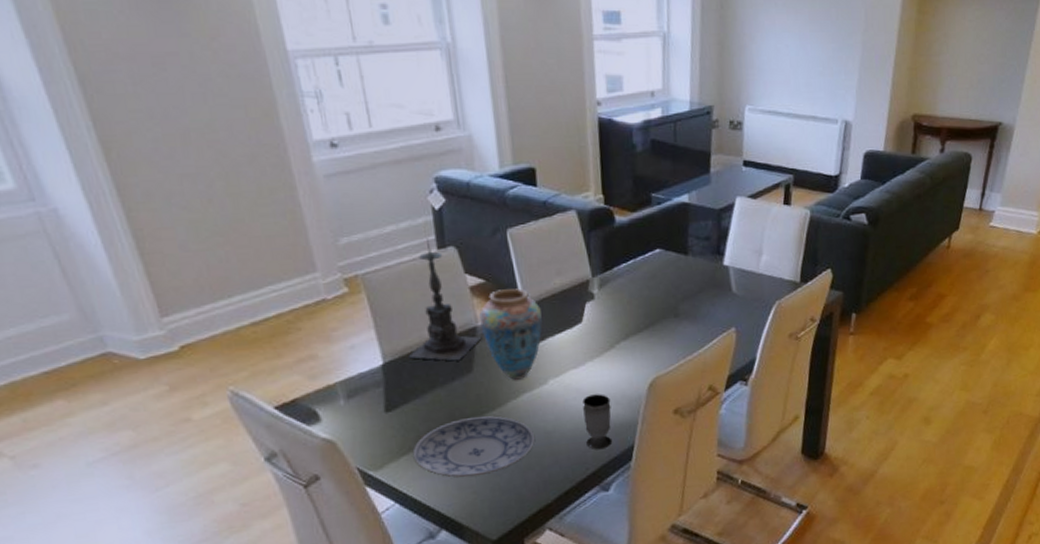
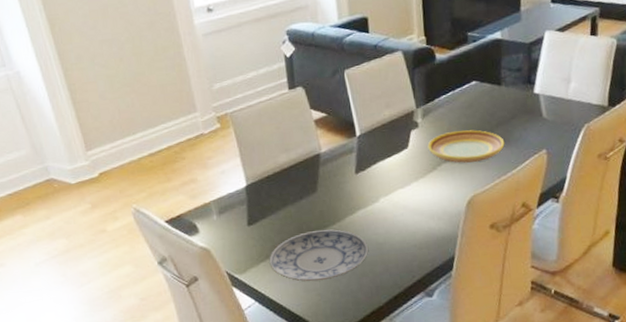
candle holder: present [408,237,482,361] -> none [265,80,325,183]
vase: present [479,288,542,380] -> none [322,120,374,199]
cup: present [582,394,613,450] -> none [409,210,436,260]
plate: none [605,304,691,341] -> present [427,130,505,163]

